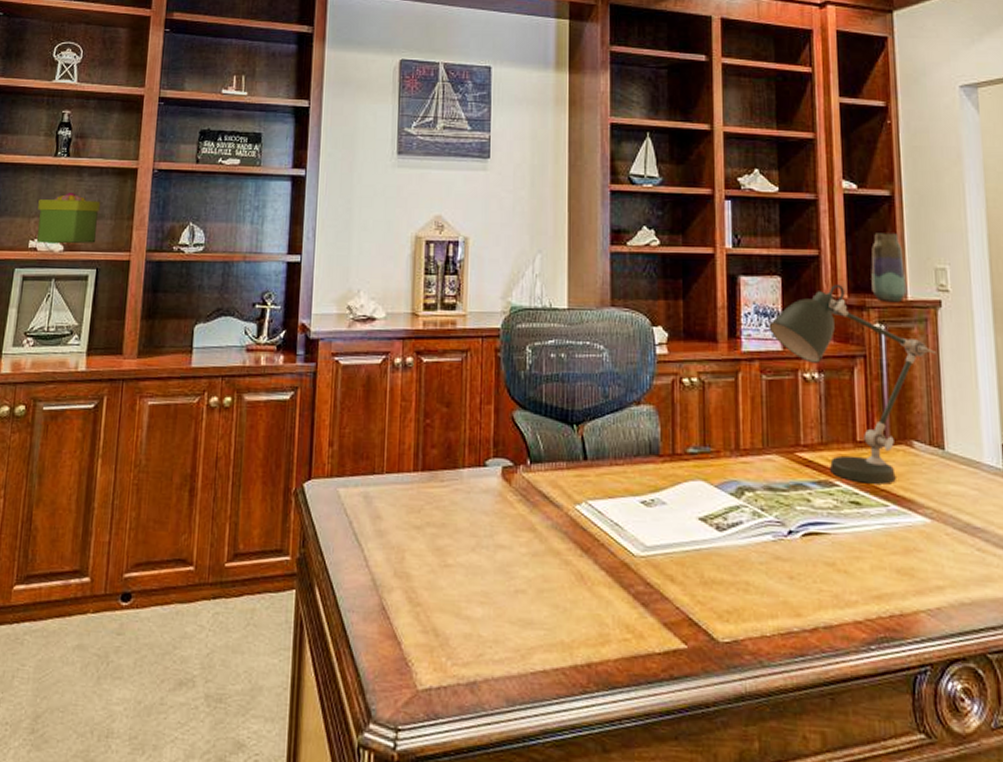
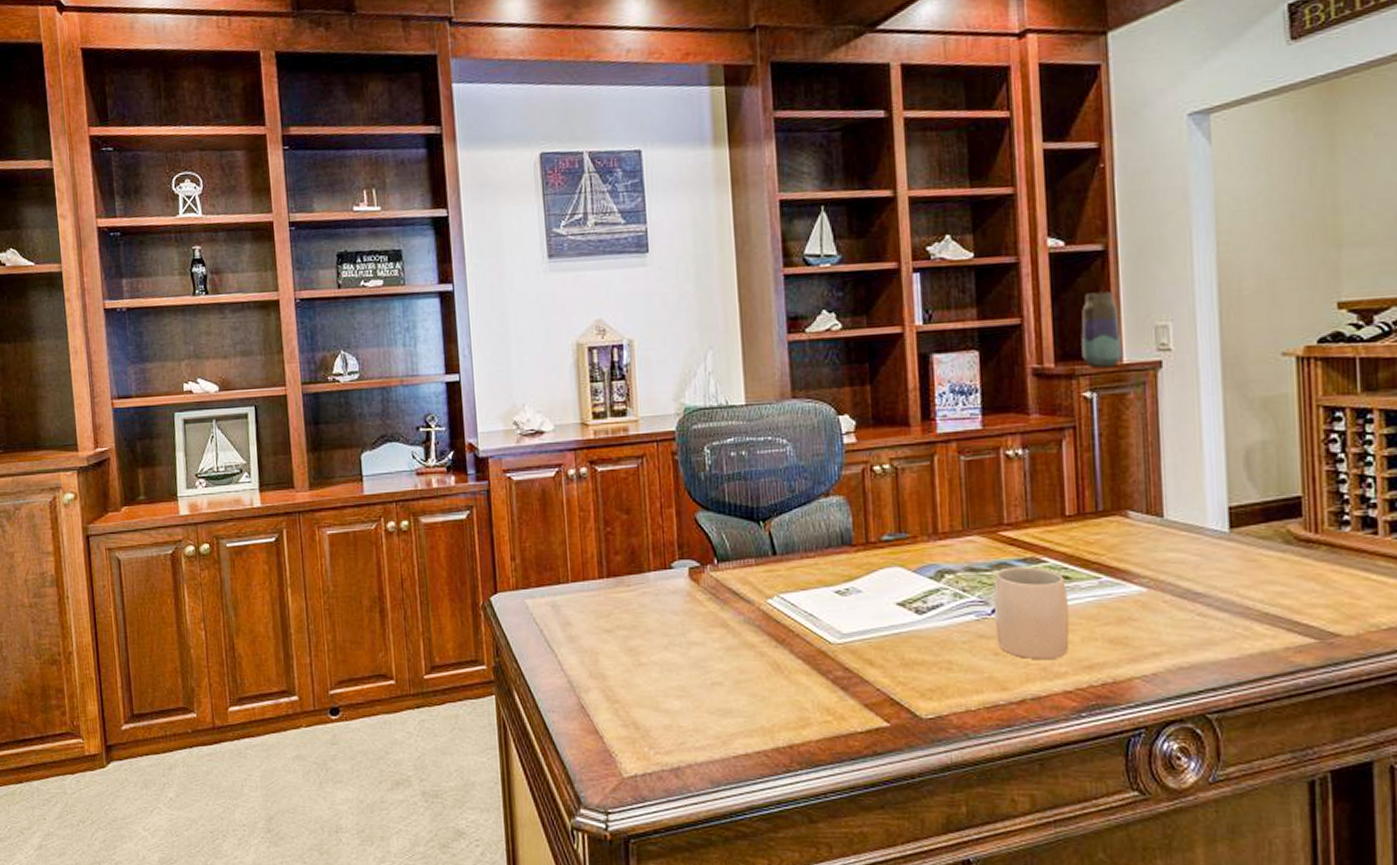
decorative box: present [37,193,101,244] -> none [185,331,249,386]
desk lamp: present [768,284,936,484] -> none [966,353,1155,557]
mug: none [789,489,860,588] -> present [993,567,1070,660]

